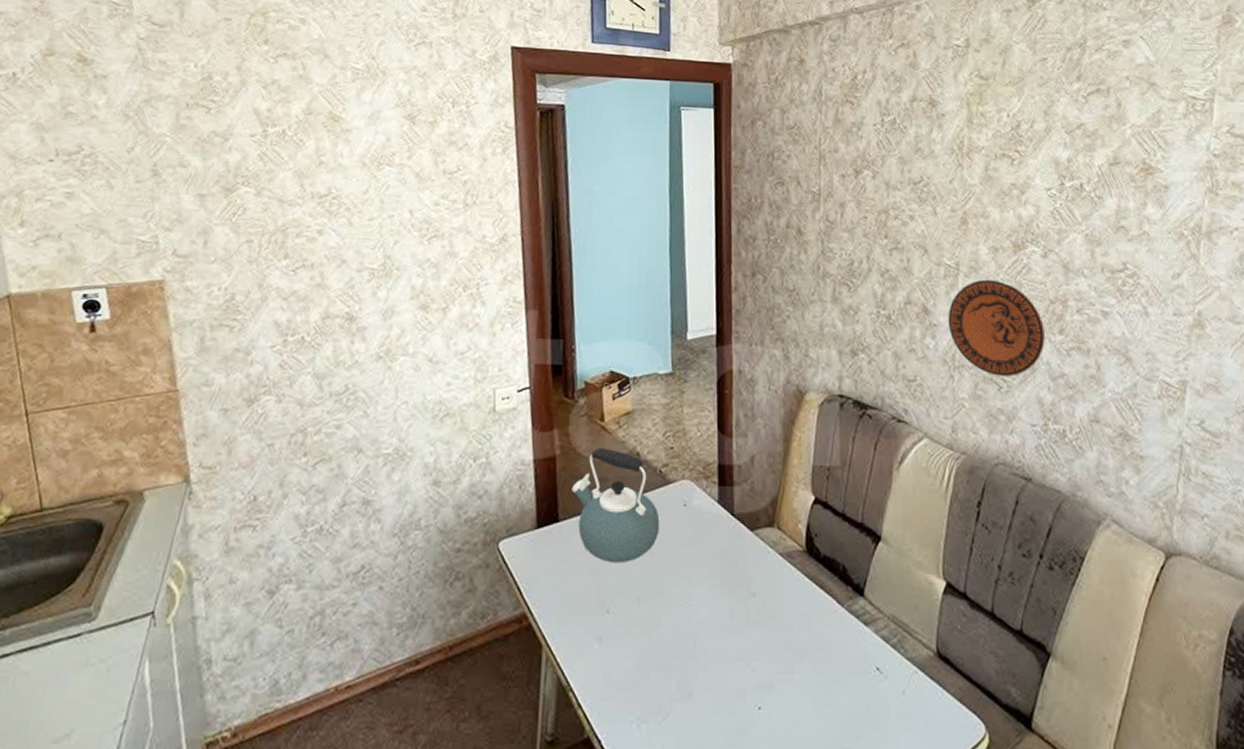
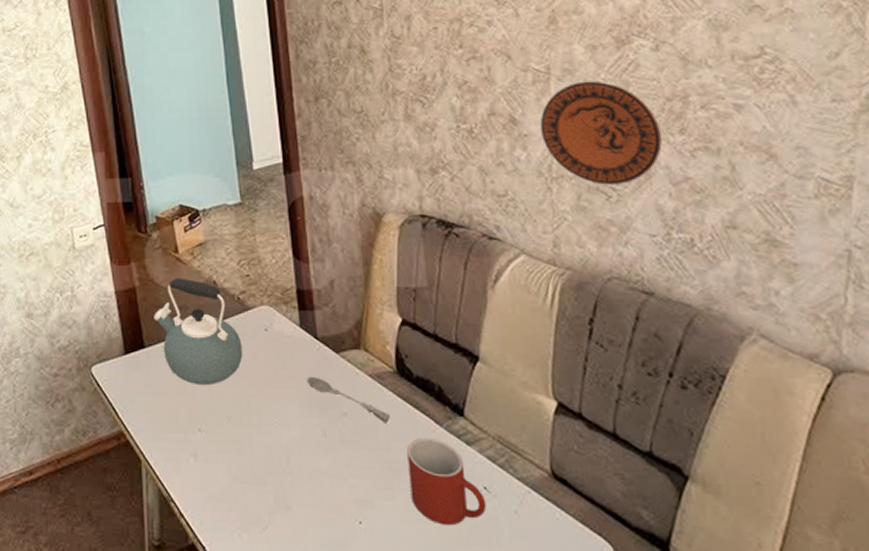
soupspoon: none [721,554,796,604] -> present [308,376,390,424]
mug: none [809,618,878,709] -> present [407,437,487,526]

